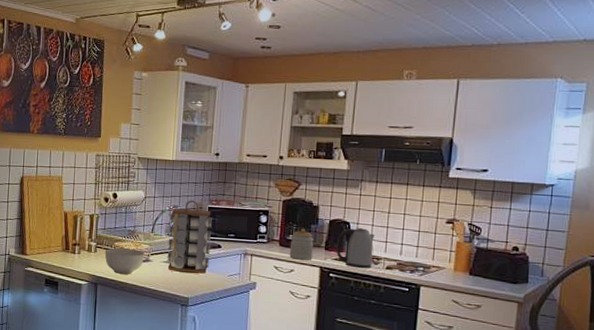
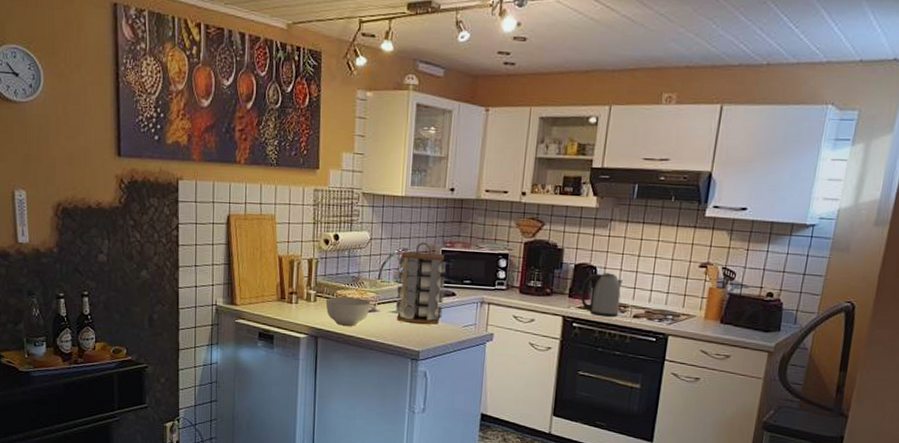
jar: present [289,228,314,260] -> none [530,273,557,309]

